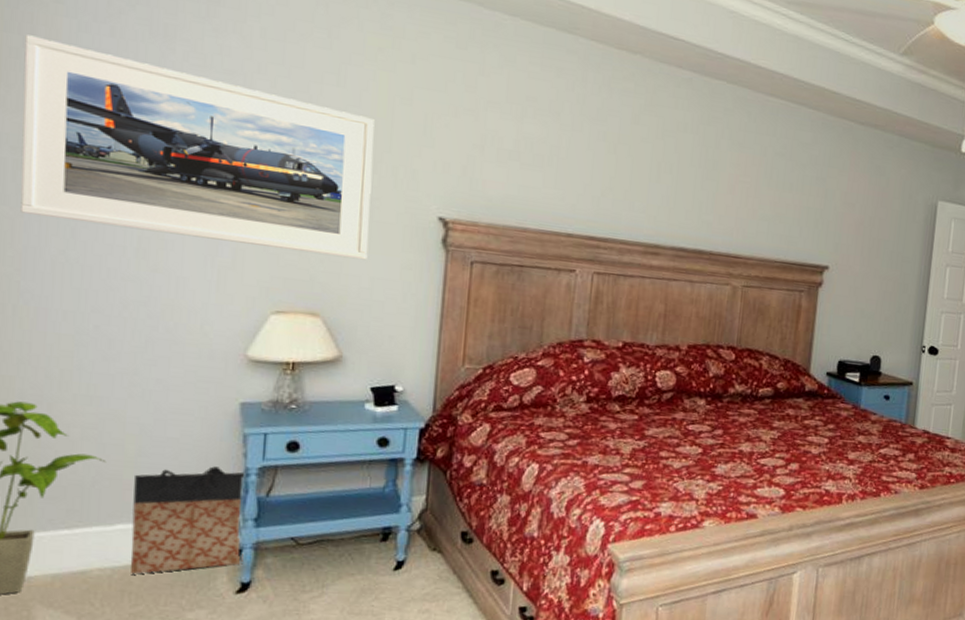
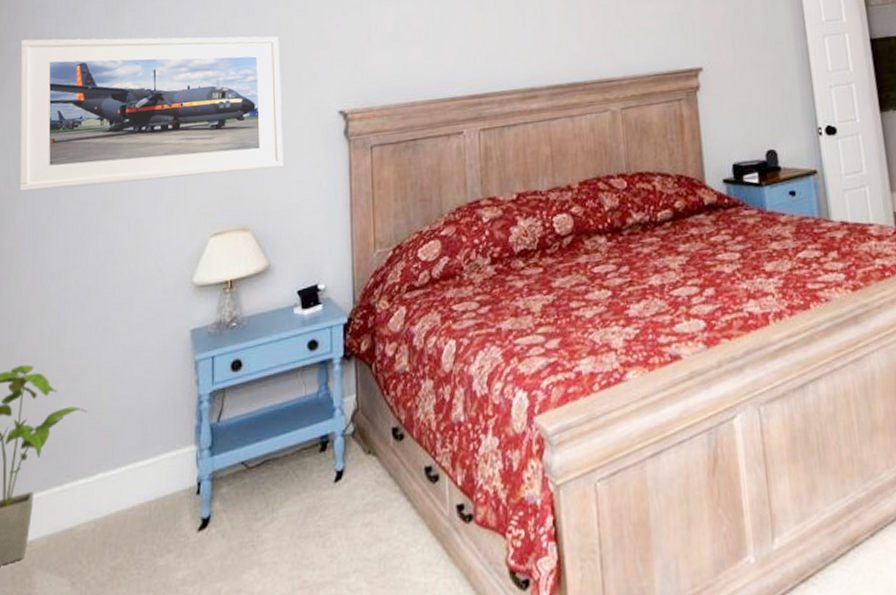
bag: present [131,466,246,575] -> none [109,398,202,525]

